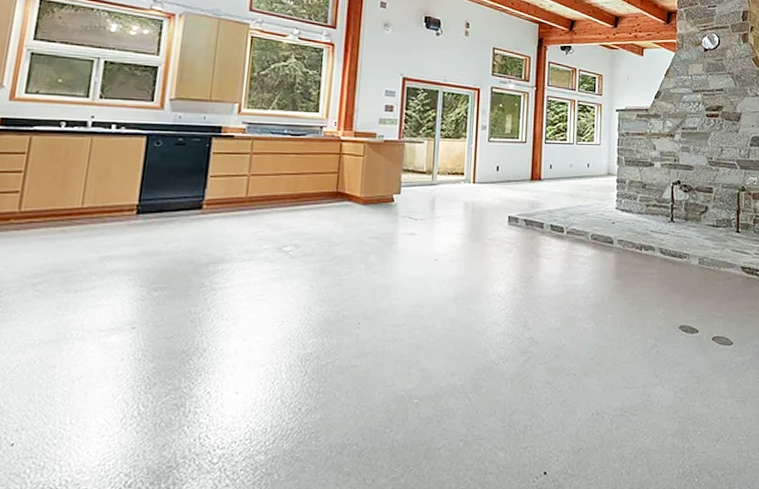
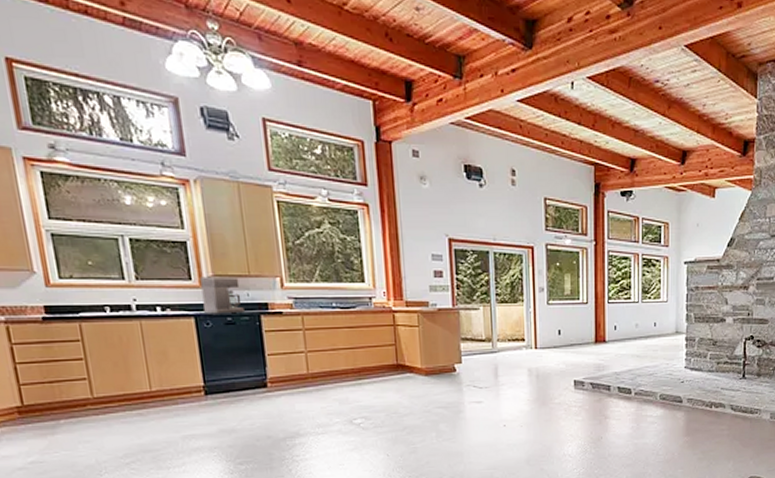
coffee maker: none [158,99,199,135] -> present [200,276,244,314]

